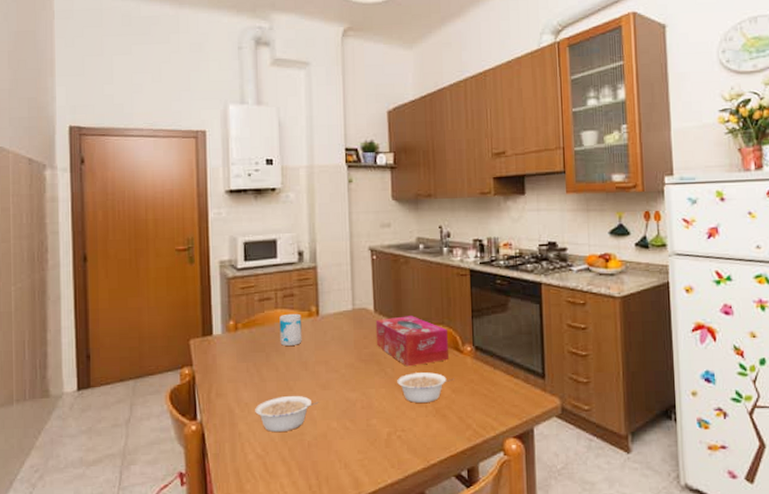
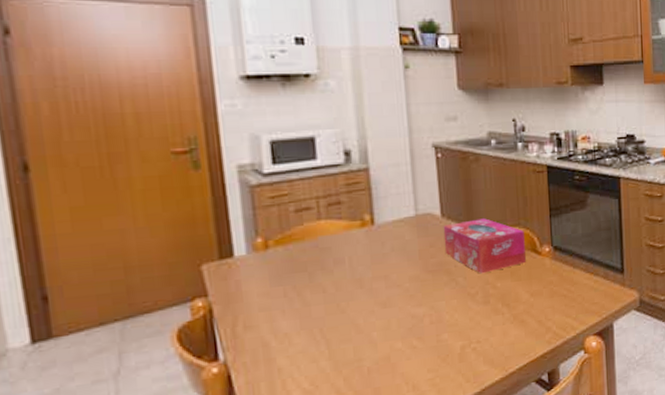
legume: present [255,395,320,433] -> none [297,317,380,363]
mug: present [279,313,302,346] -> none [324,223,355,263]
legume: present [397,372,454,403] -> none [470,277,532,312]

